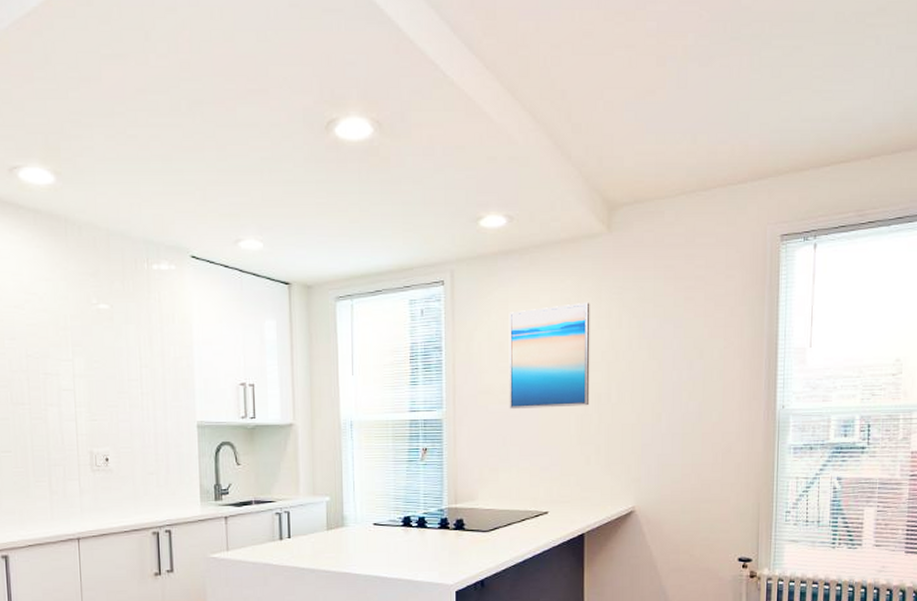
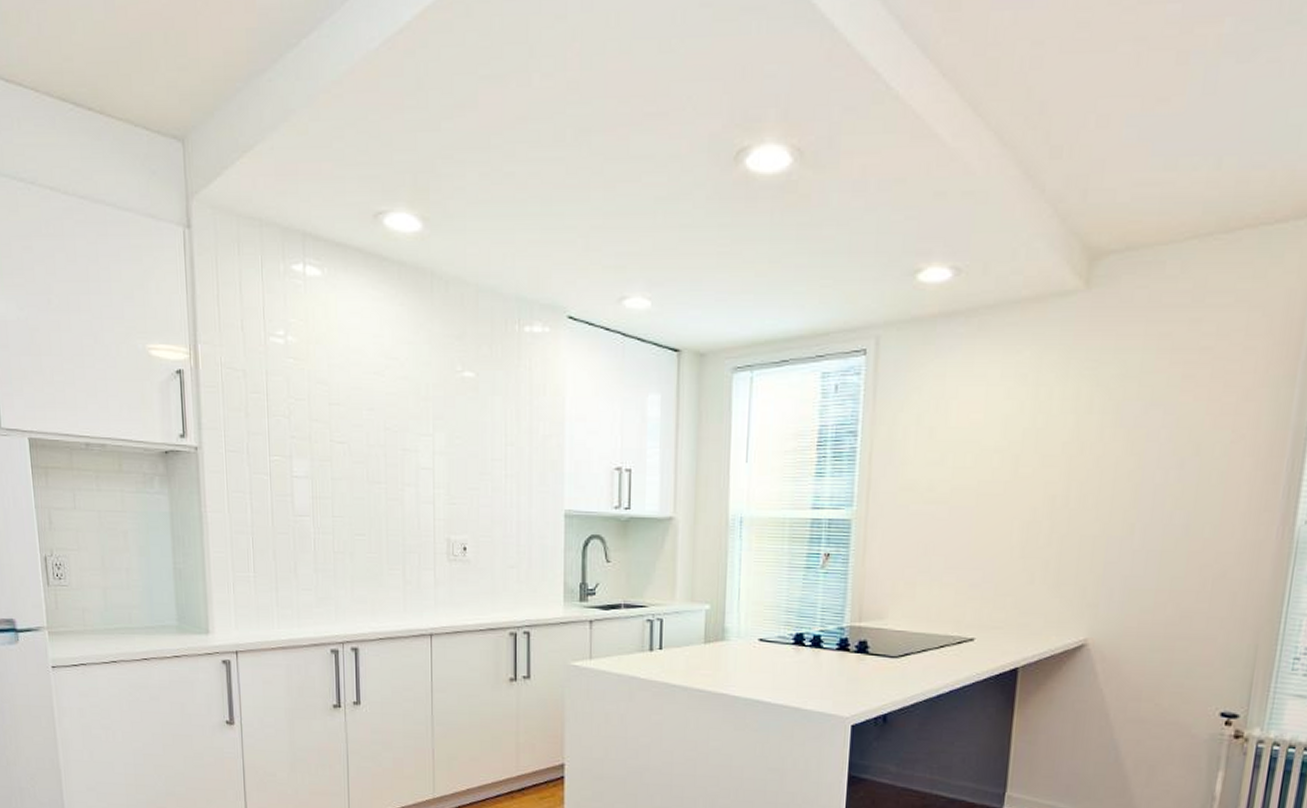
wall art: present [508,302,590,409] -> none [935,378,1053,511]

